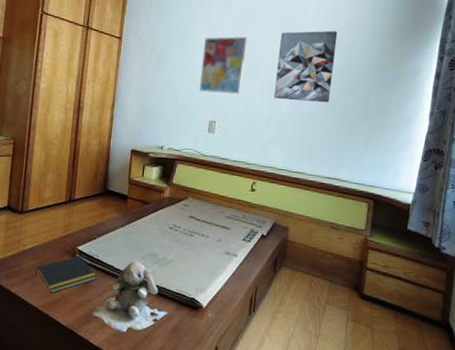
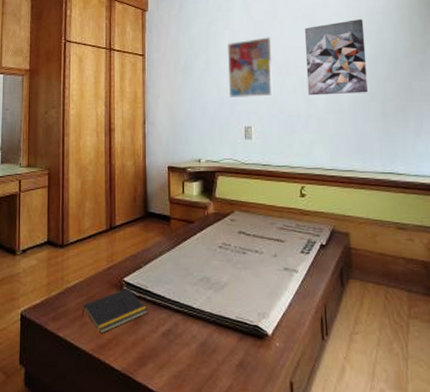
stuffed animal: present [92,261,168,333] -> none [148,289,230,375]

